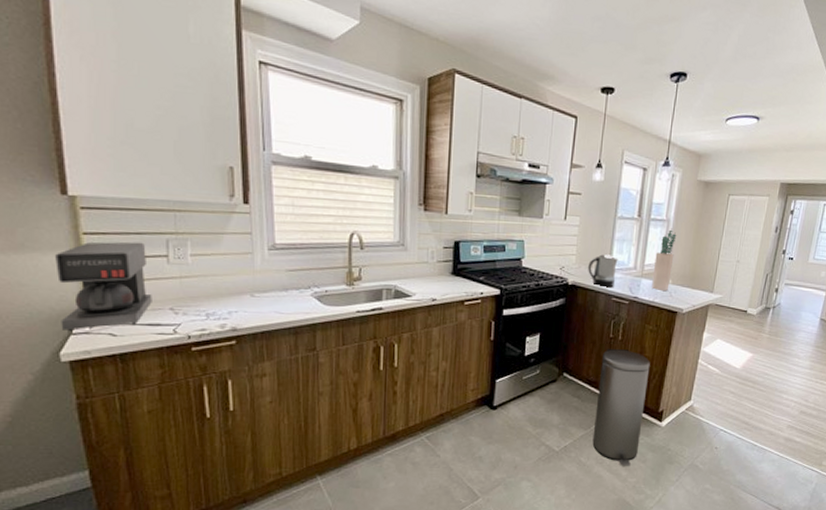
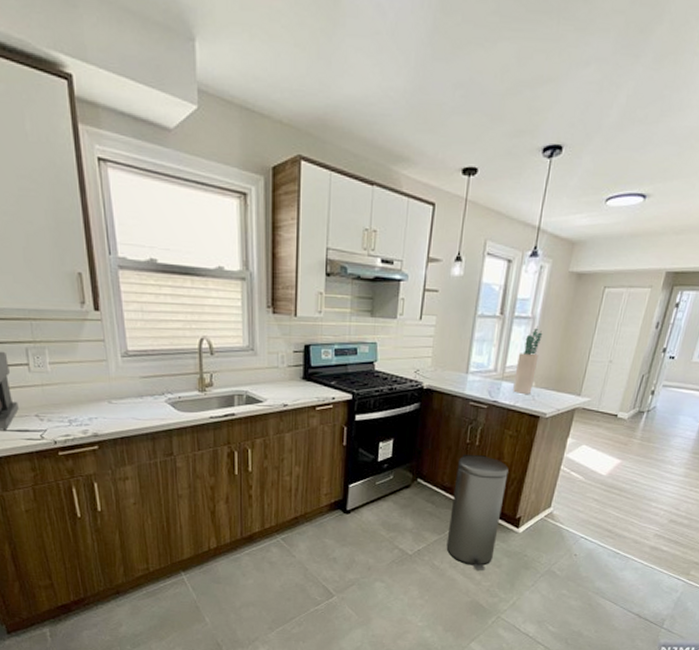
kettle: present [588,254,618,287] -> none [444,356,477,390]

